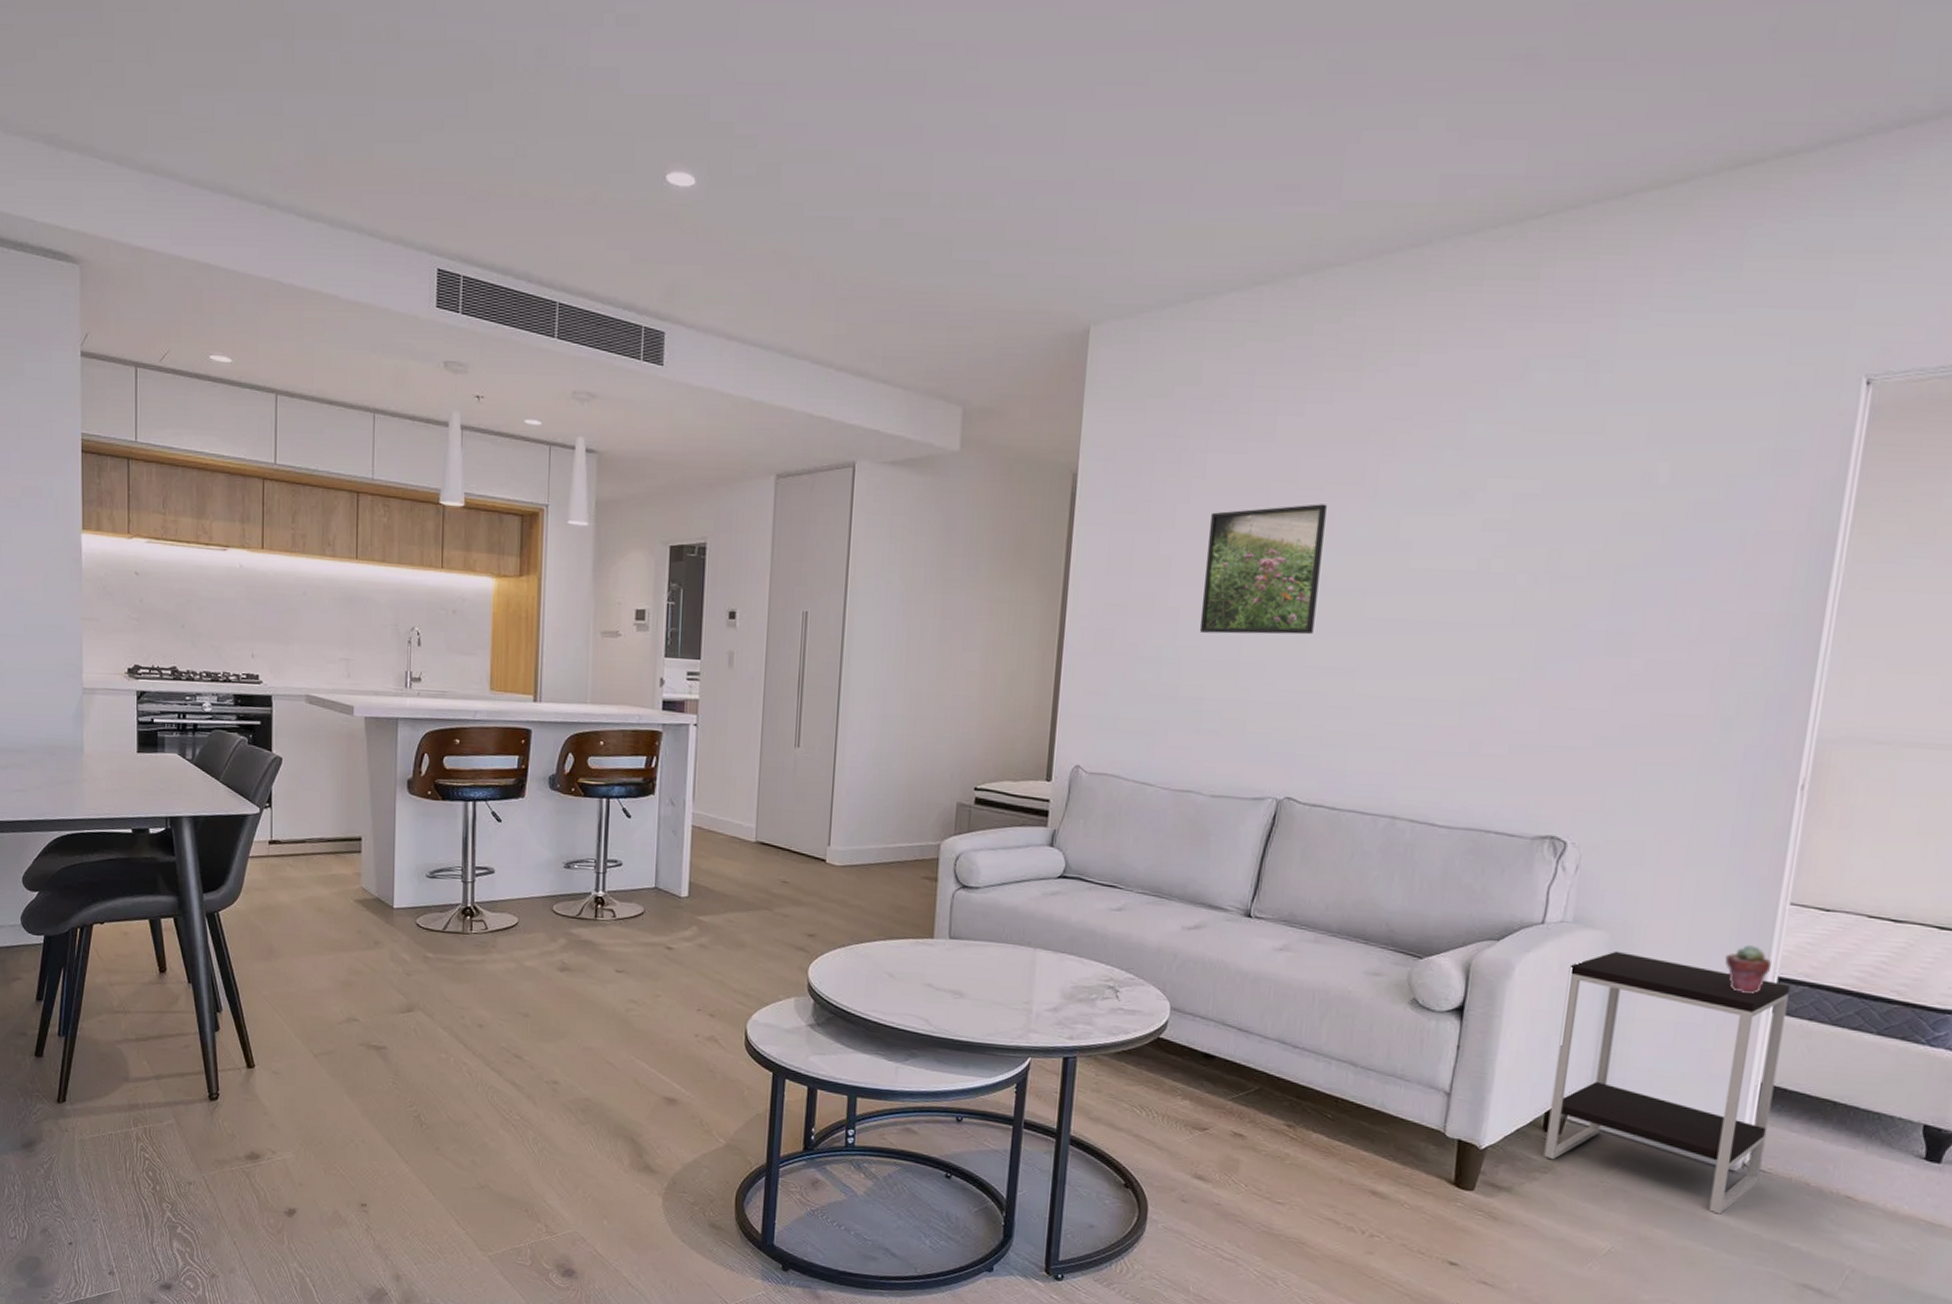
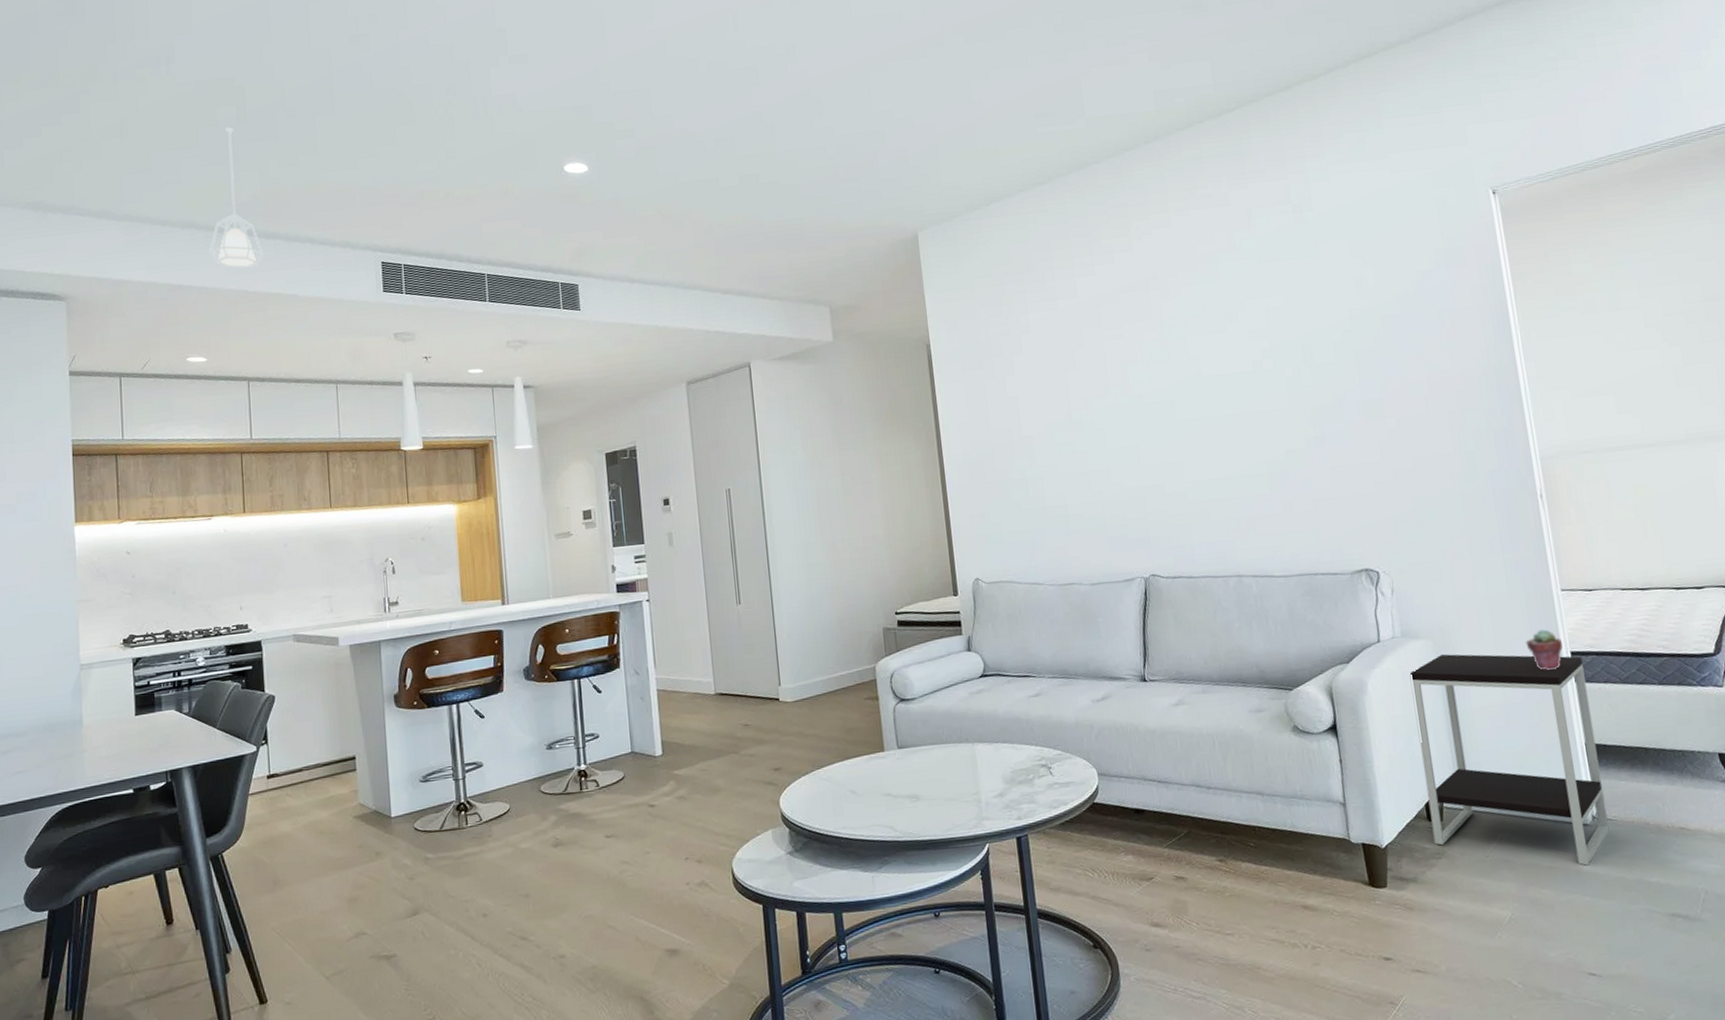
pendant lamp: none [241,66,304,255] -> present [208,126,264,269]
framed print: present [1199,504,1327,635] -> none [1041,338,1141,453]

